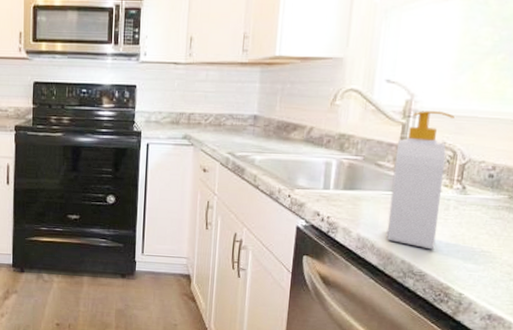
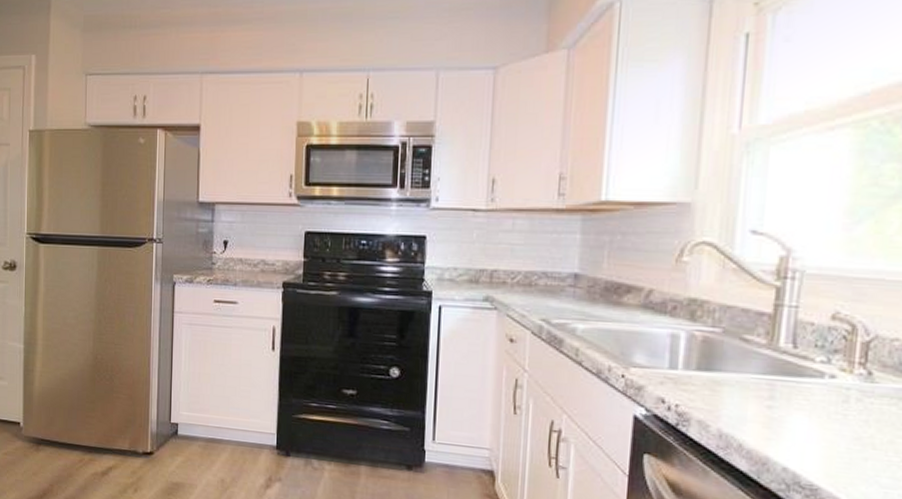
soap bottle: present [386,111,455,250] -> none [759,270,851,456]

